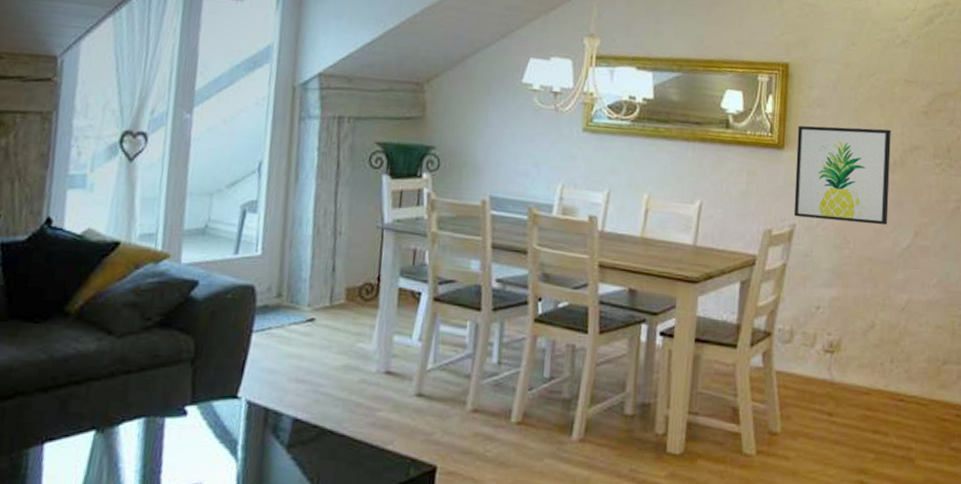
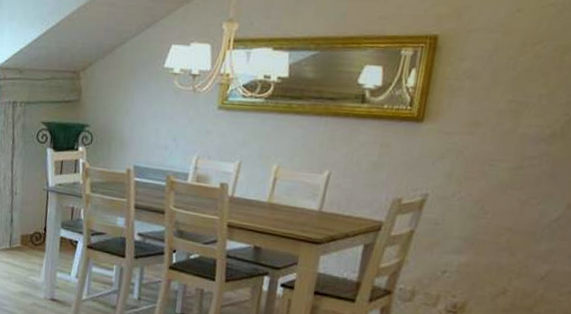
wall art: present [793,125,891,226] -> none [427,98,554,197]

